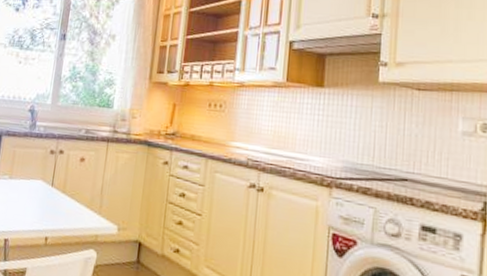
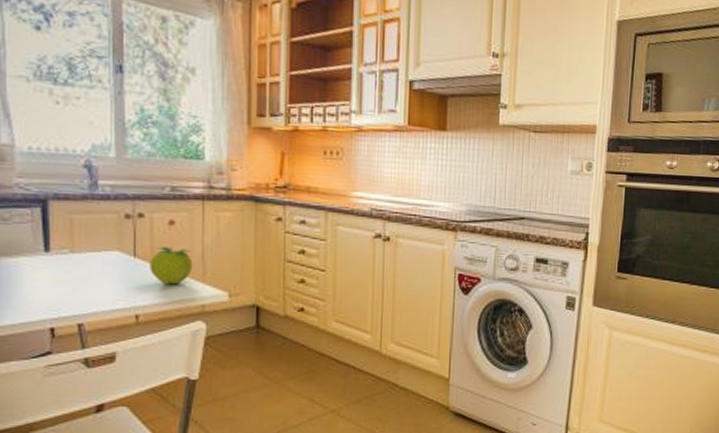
fruit: none [61,179,94,214] -> present [150,246,193,285]

